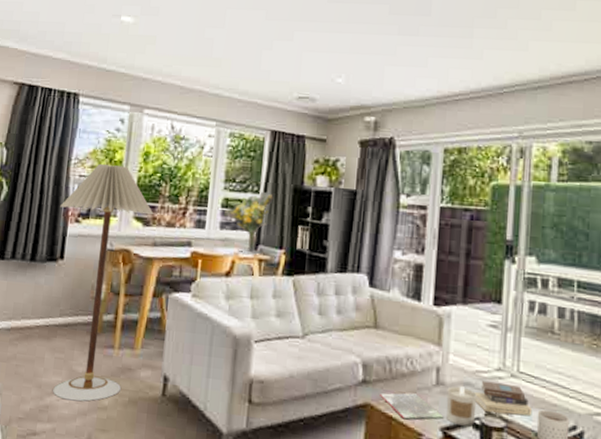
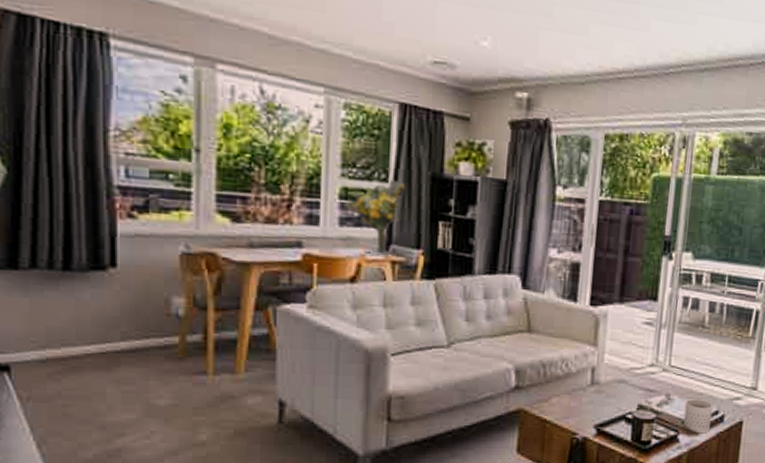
floor lamp: present [53,163,154,402] -> none [100,137,246,440]
magazine: present [380,393,444,420] -> none [534,395,598,421]
candle: present [445,386,477,427] -> none [599,384,631,422]
books: present [474,380,533,416] -> none [628,377,681,407]

